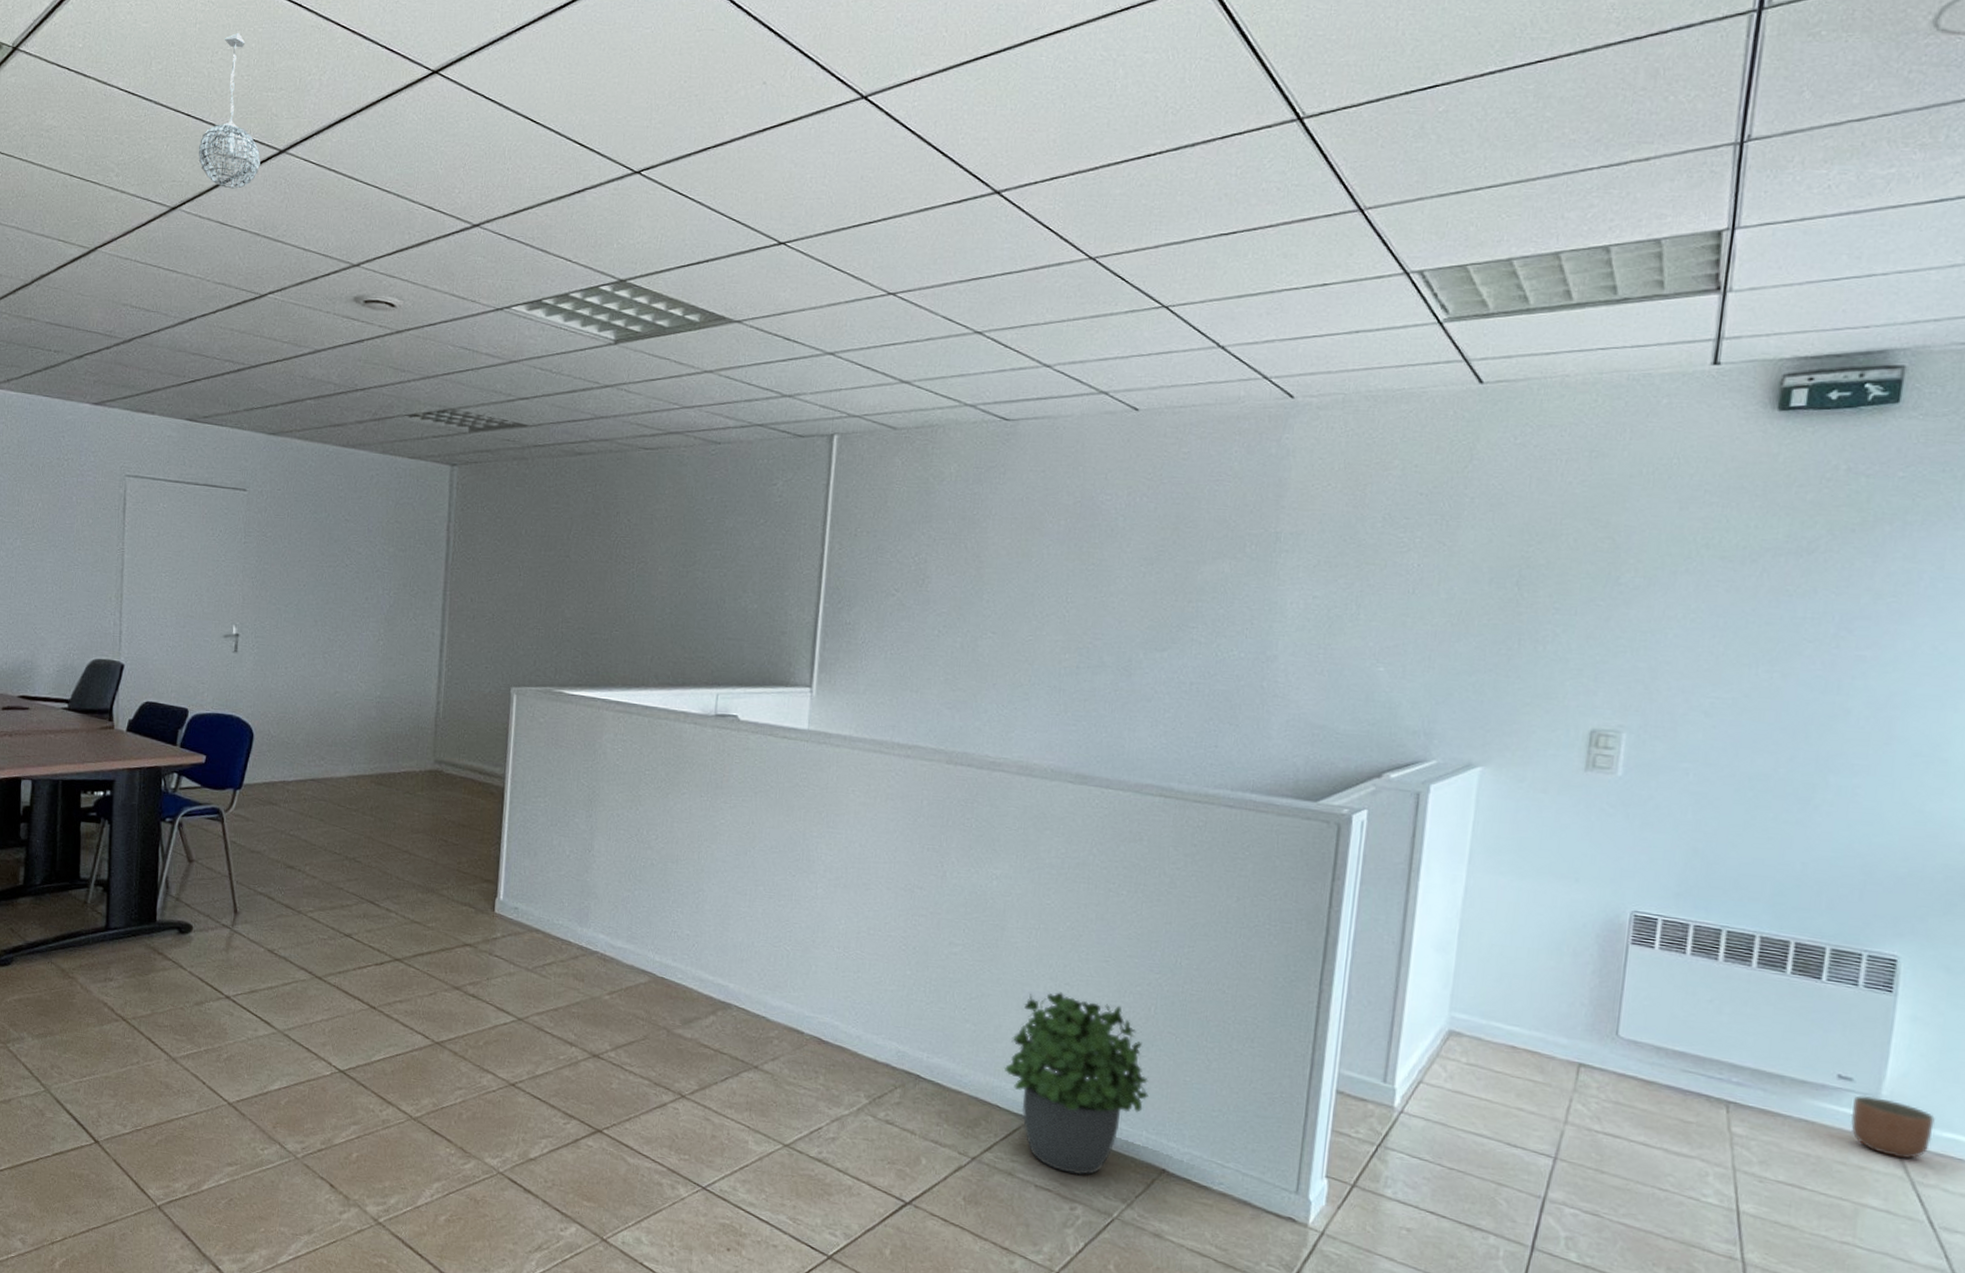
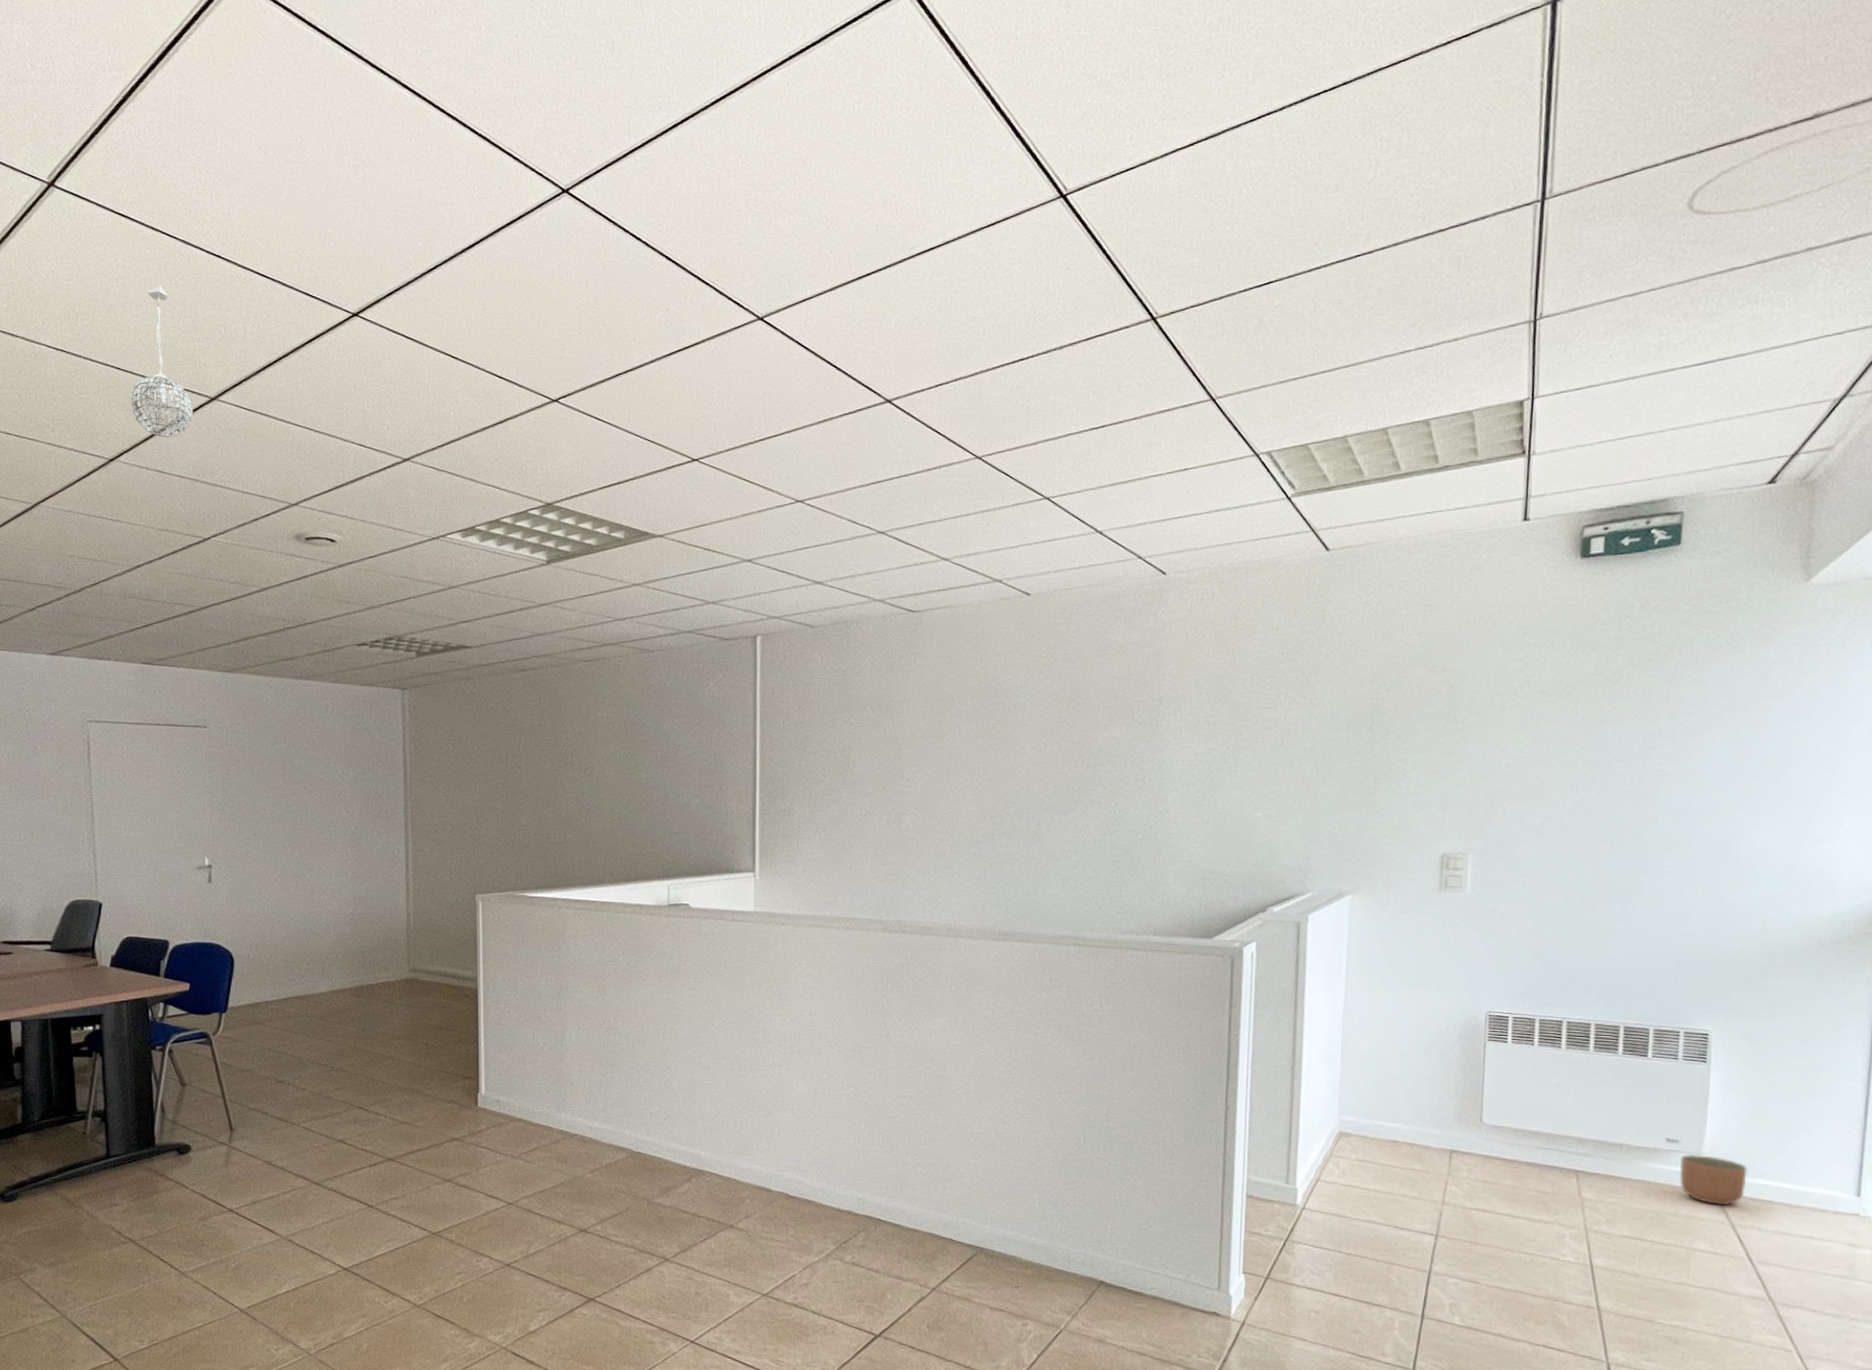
potted plant: present [1003,992,1148,1176] -> none [954,1131,1084,1295]

